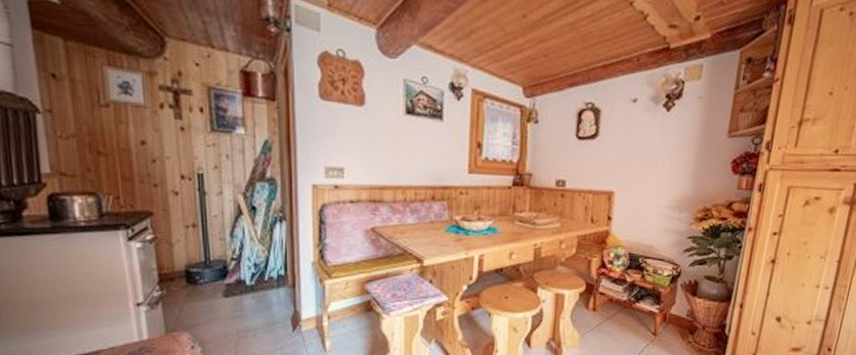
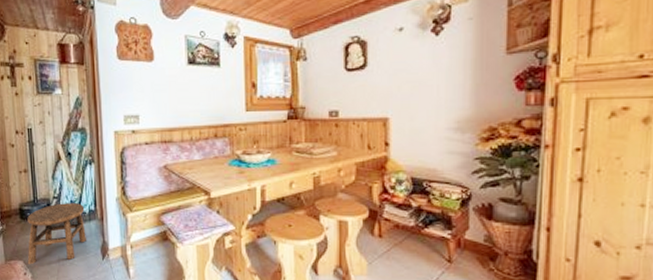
stool: none [195,266,273,337] -> present [27,203,86,265]

